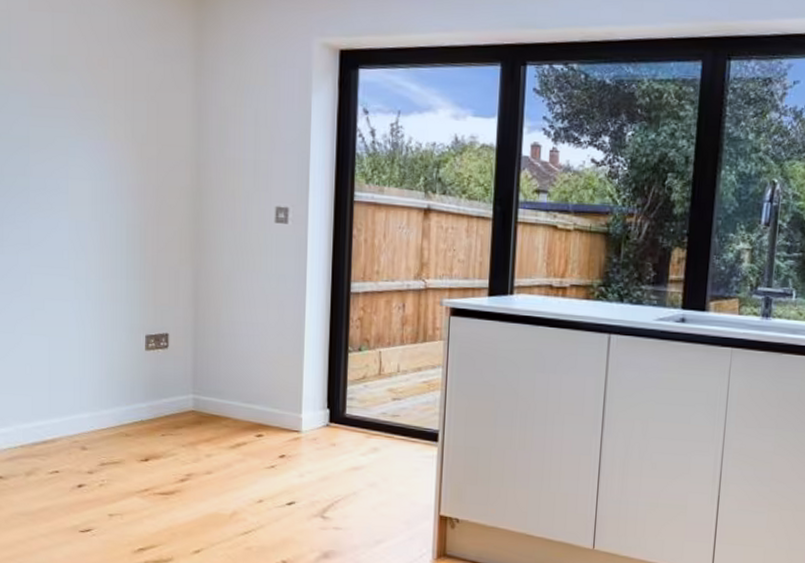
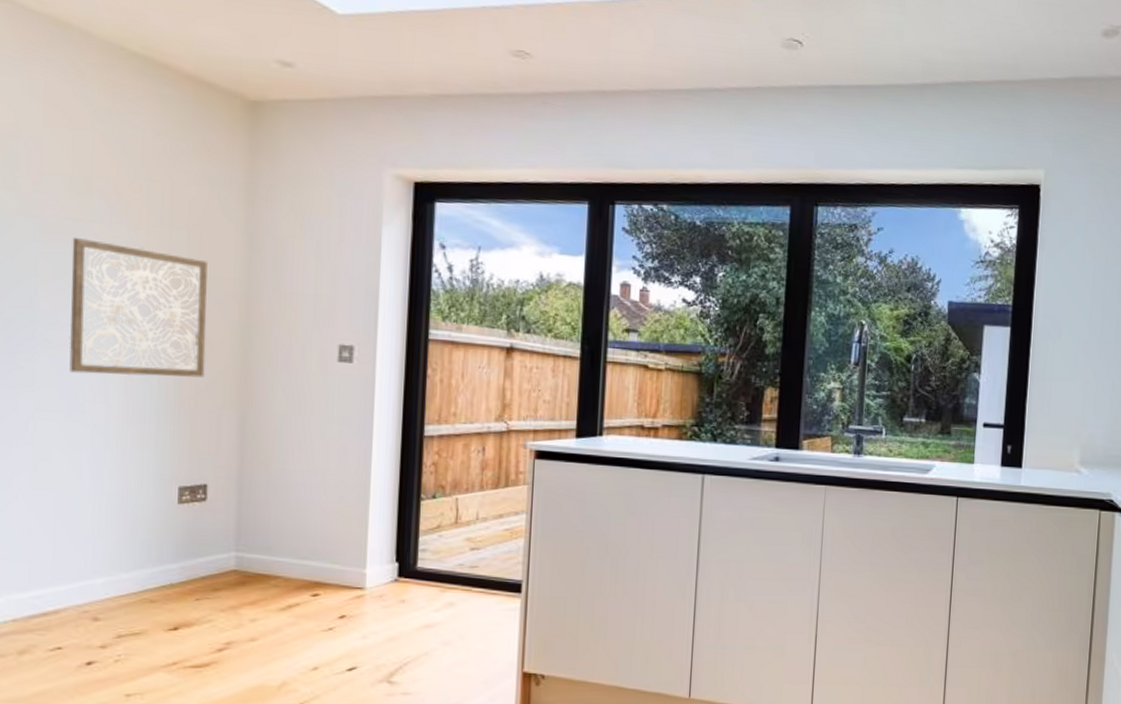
wall art: none [55,111,165,238] -> present [69,237,208,378]

